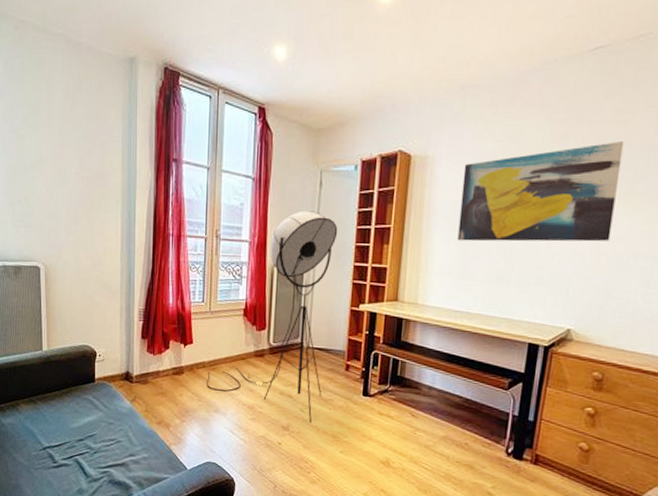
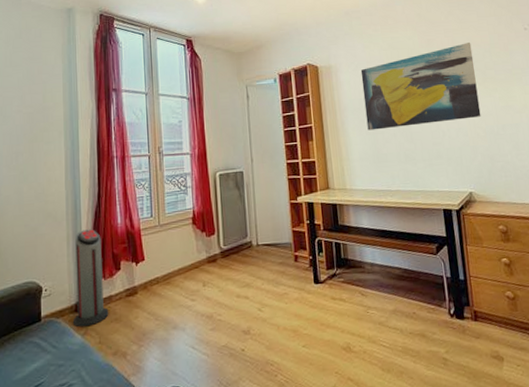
air purifier: none [122,304,156,395] -> present [72,229,109,328]
floor lamp: present [207,211,338,424] -> none [162,120,277,322]

